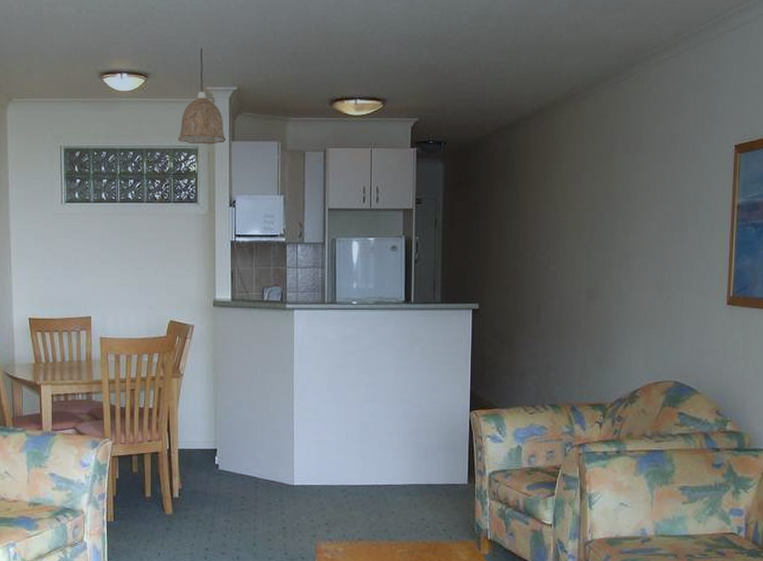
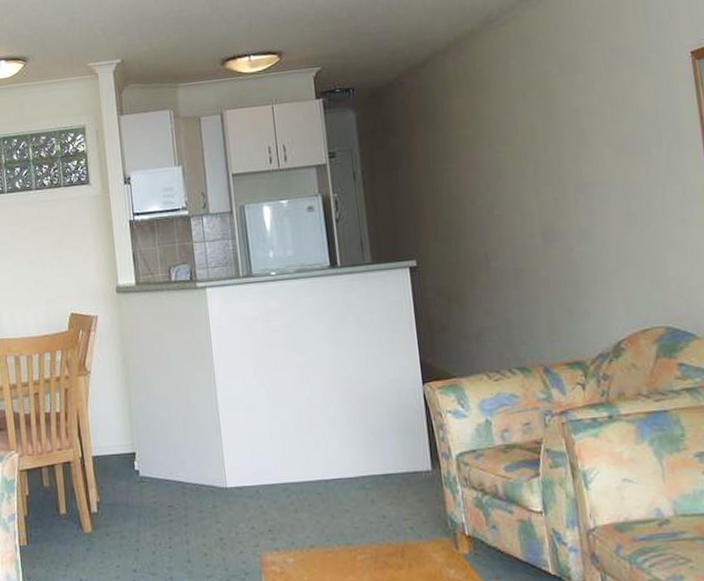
pendant lamp: present [178,48,227,145] -> none [63,25,115,124]

